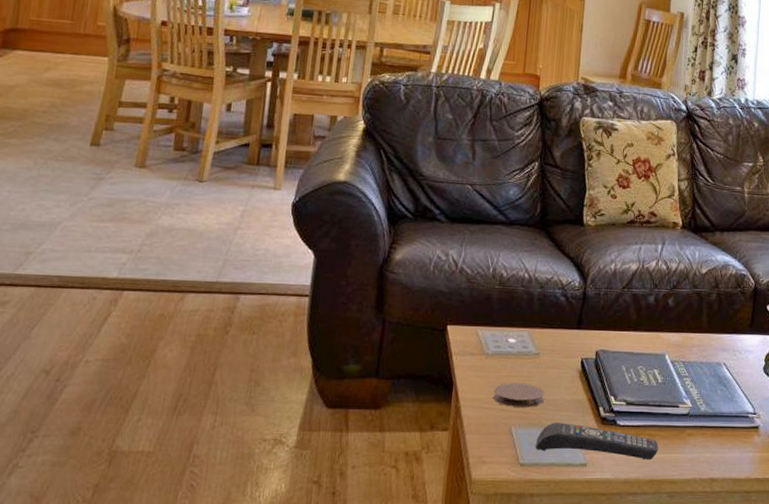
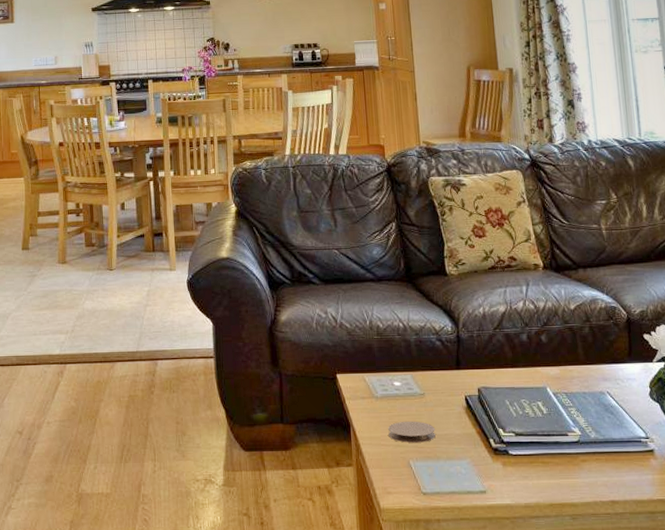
remote control: present [536,422,658,461] -> none [434,455,554,486]

